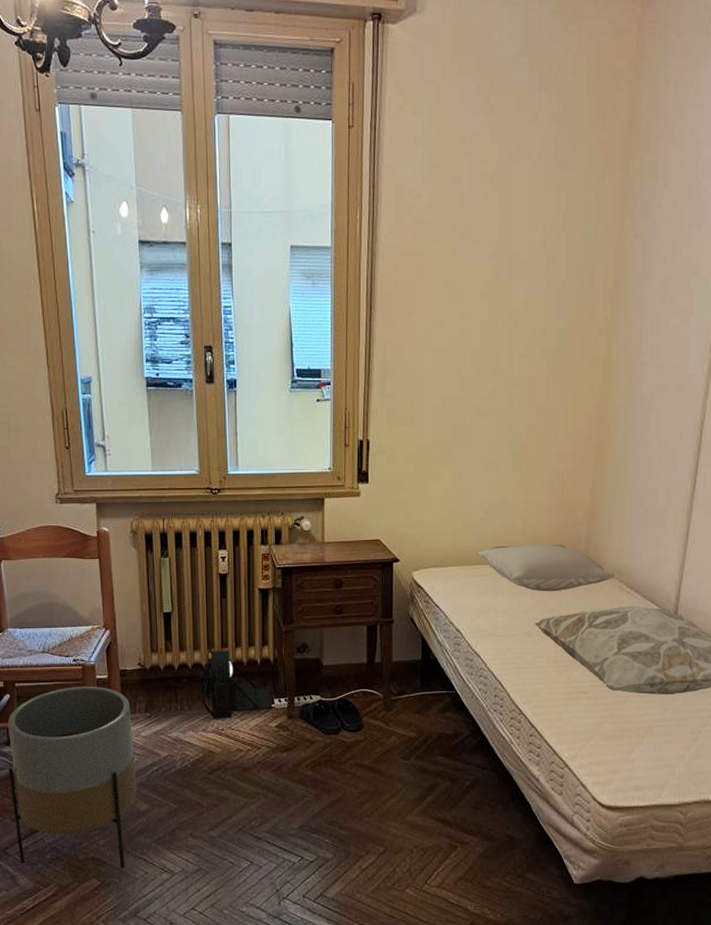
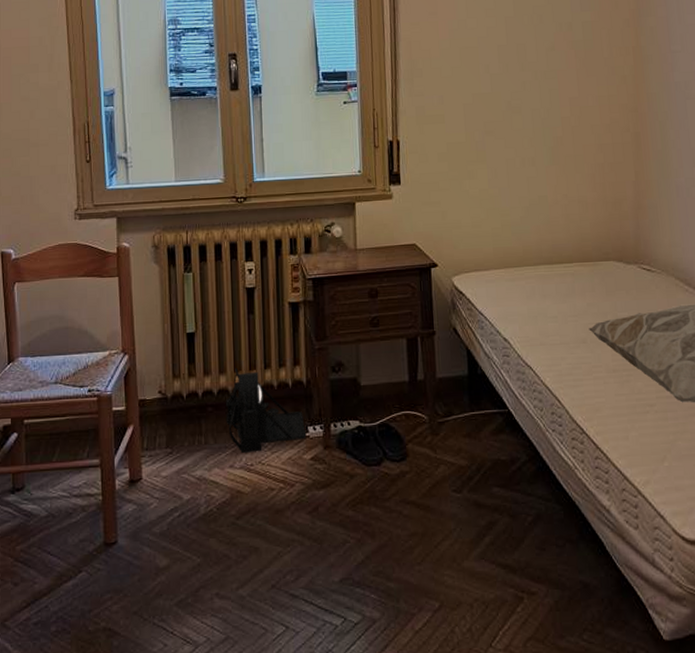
planter: present [7,687,137,868] -> none [12,420,156,640]
pillow: present [477,545,615,592] -> none [520,241,670,294]

